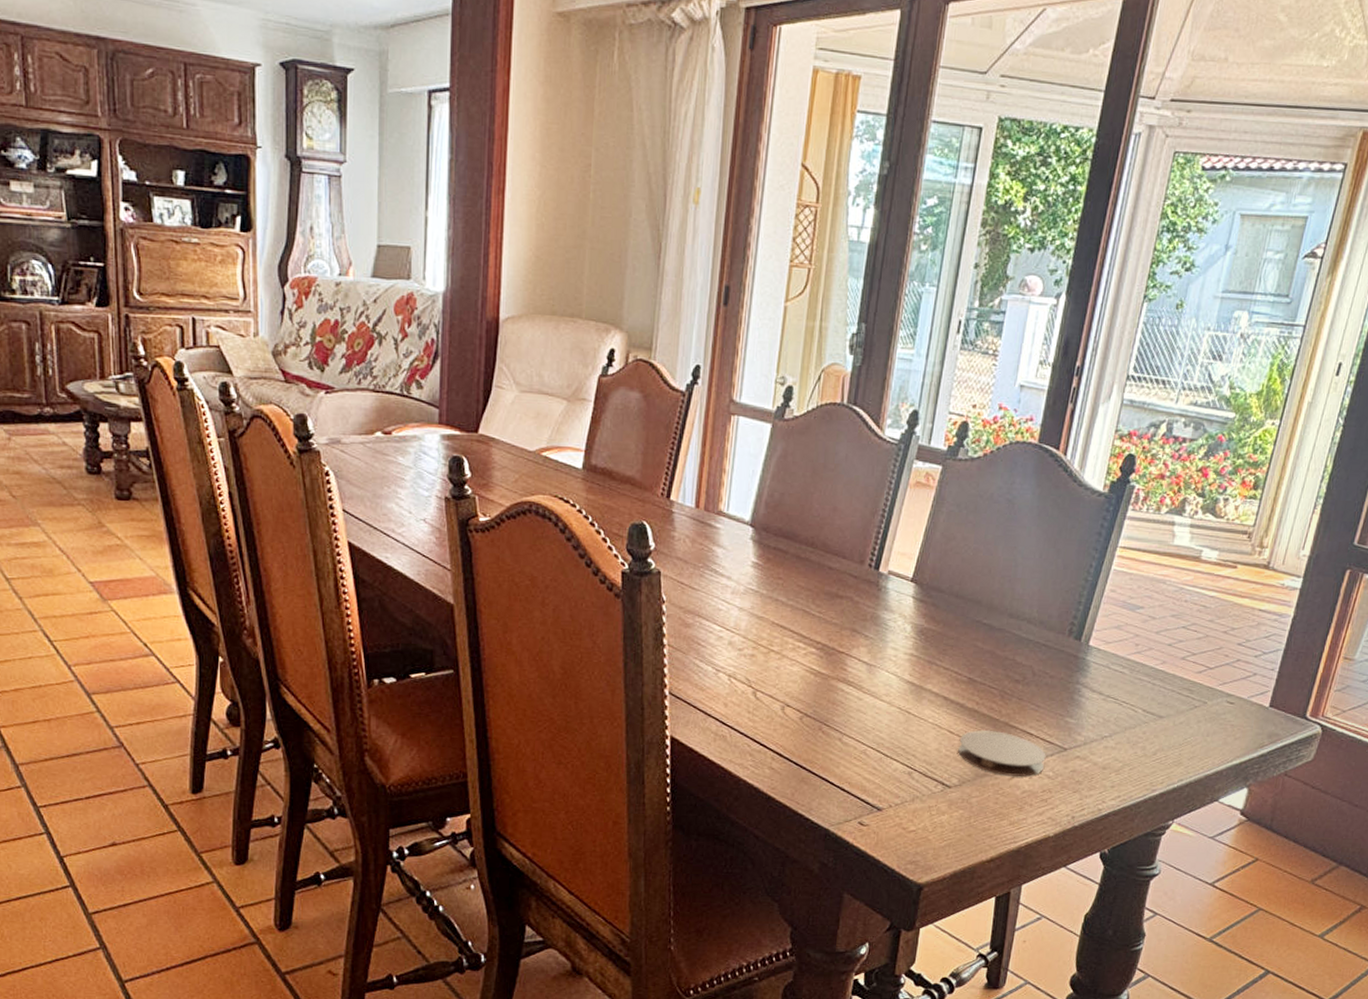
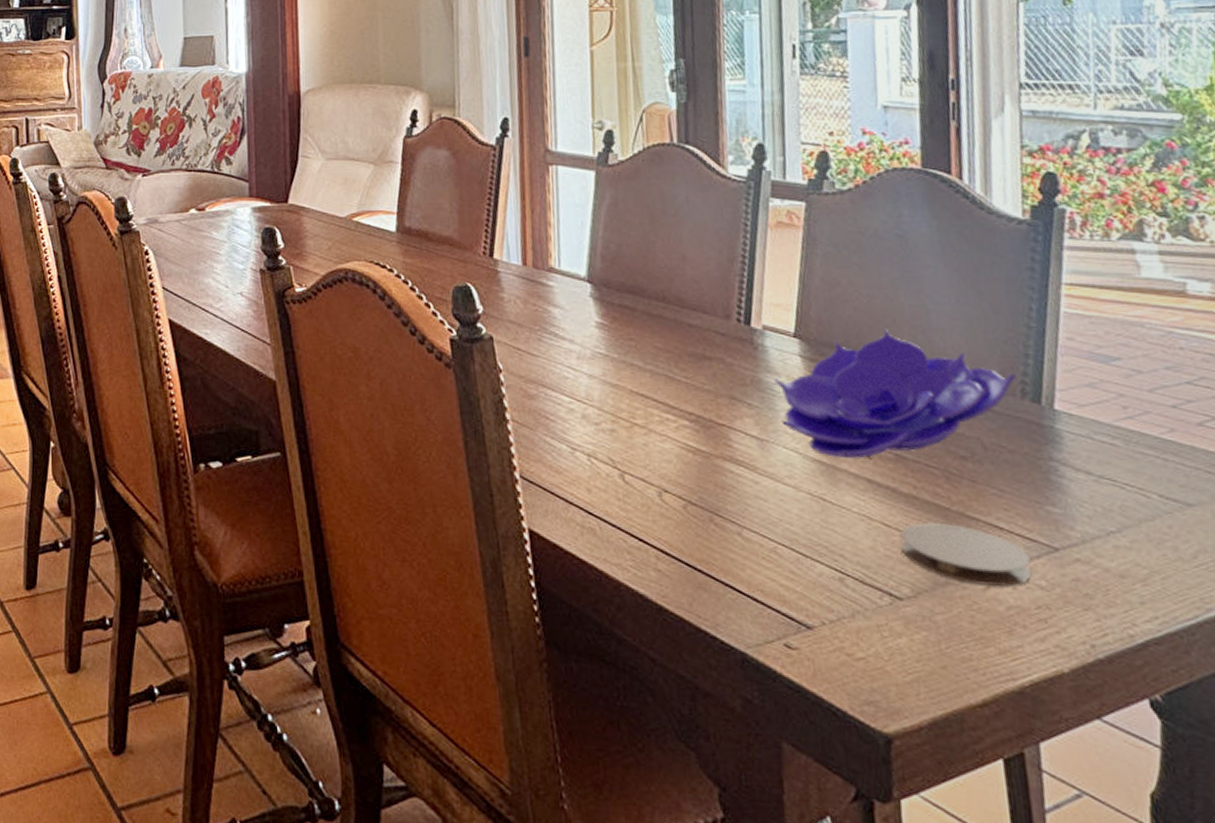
decorative bowl: none [888,577,1069,681] -> present [774,329,1017,459]

